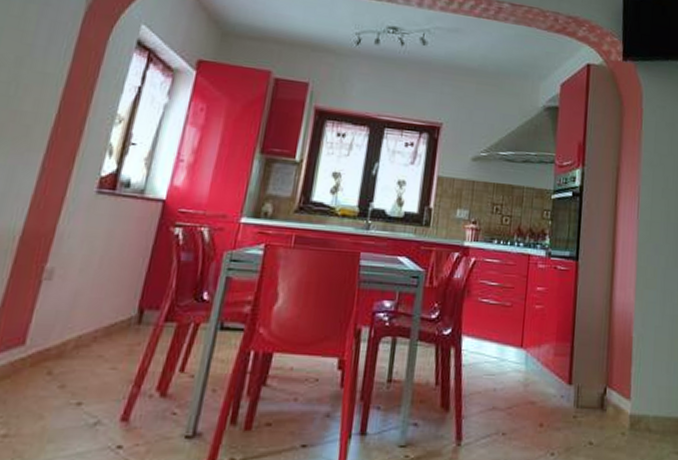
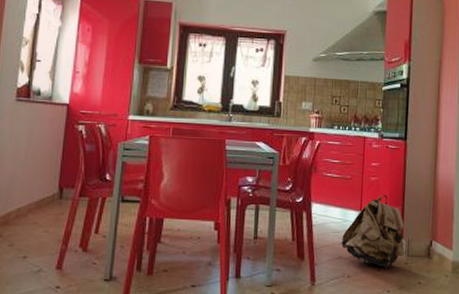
backpack: none [496,328,574,424] -> present [341,195,405,269]

